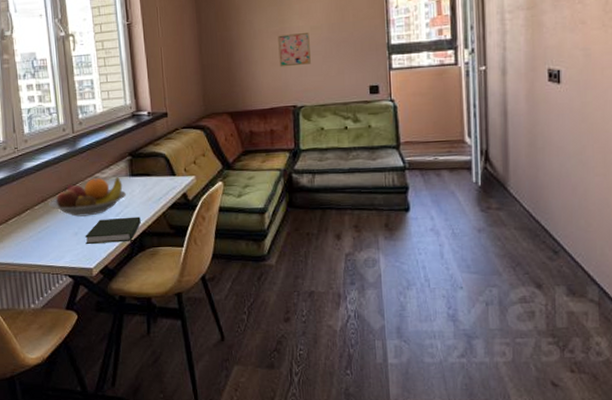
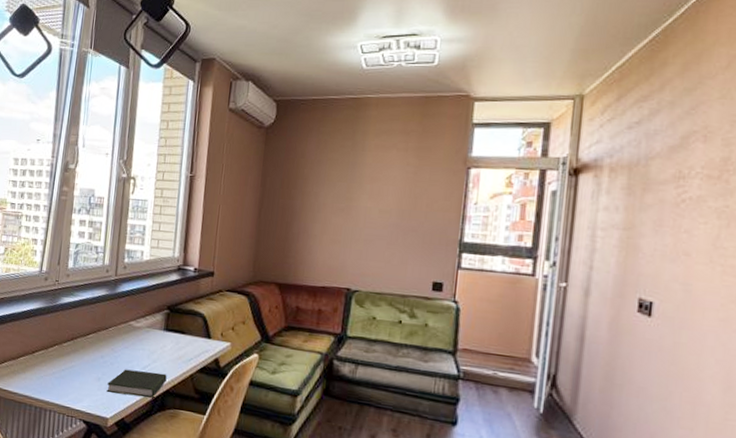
fruit bowl: present [49,177,127,217] -> none [78,325,158,364]
wall art: present [278,33,312,67] -> none [339,212,377,248]

